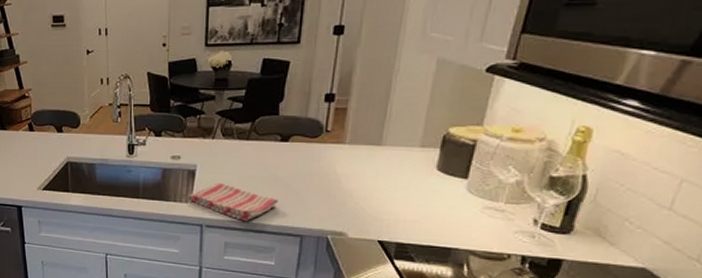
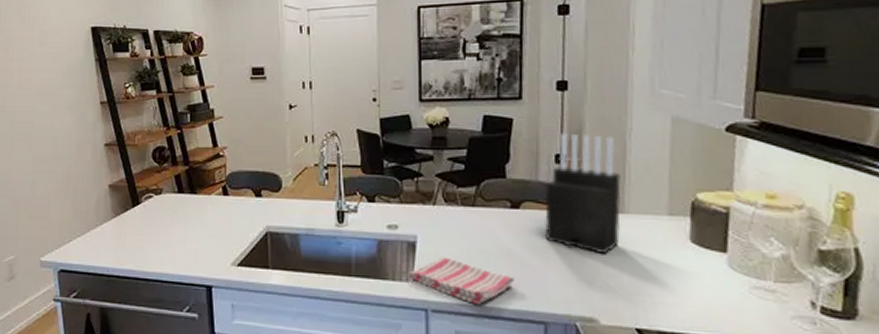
knife block: none [308,74,383,181] -> present [544,133,622,255]

